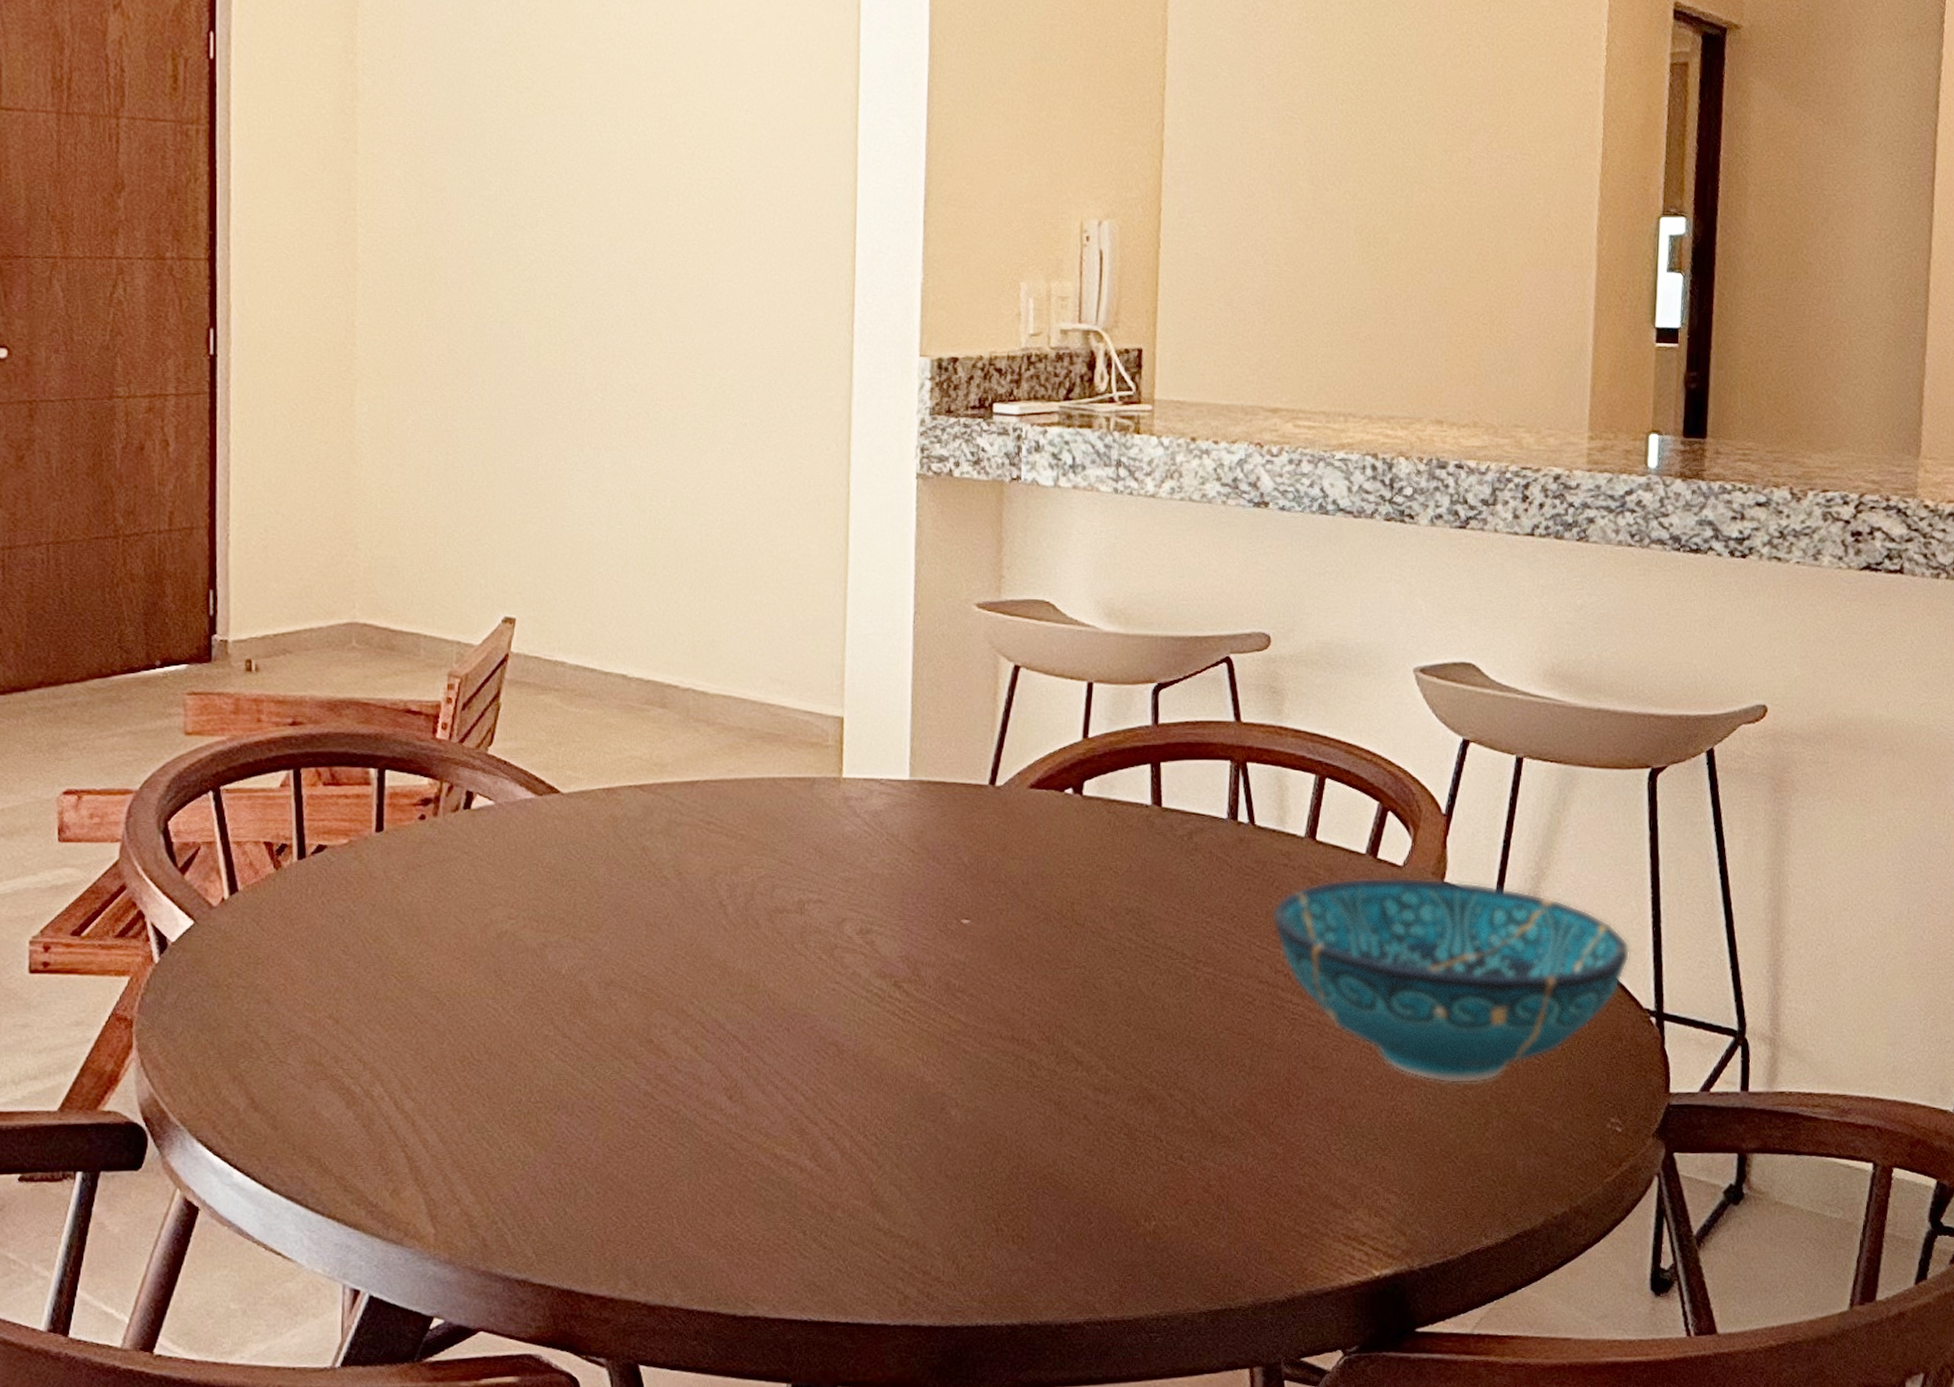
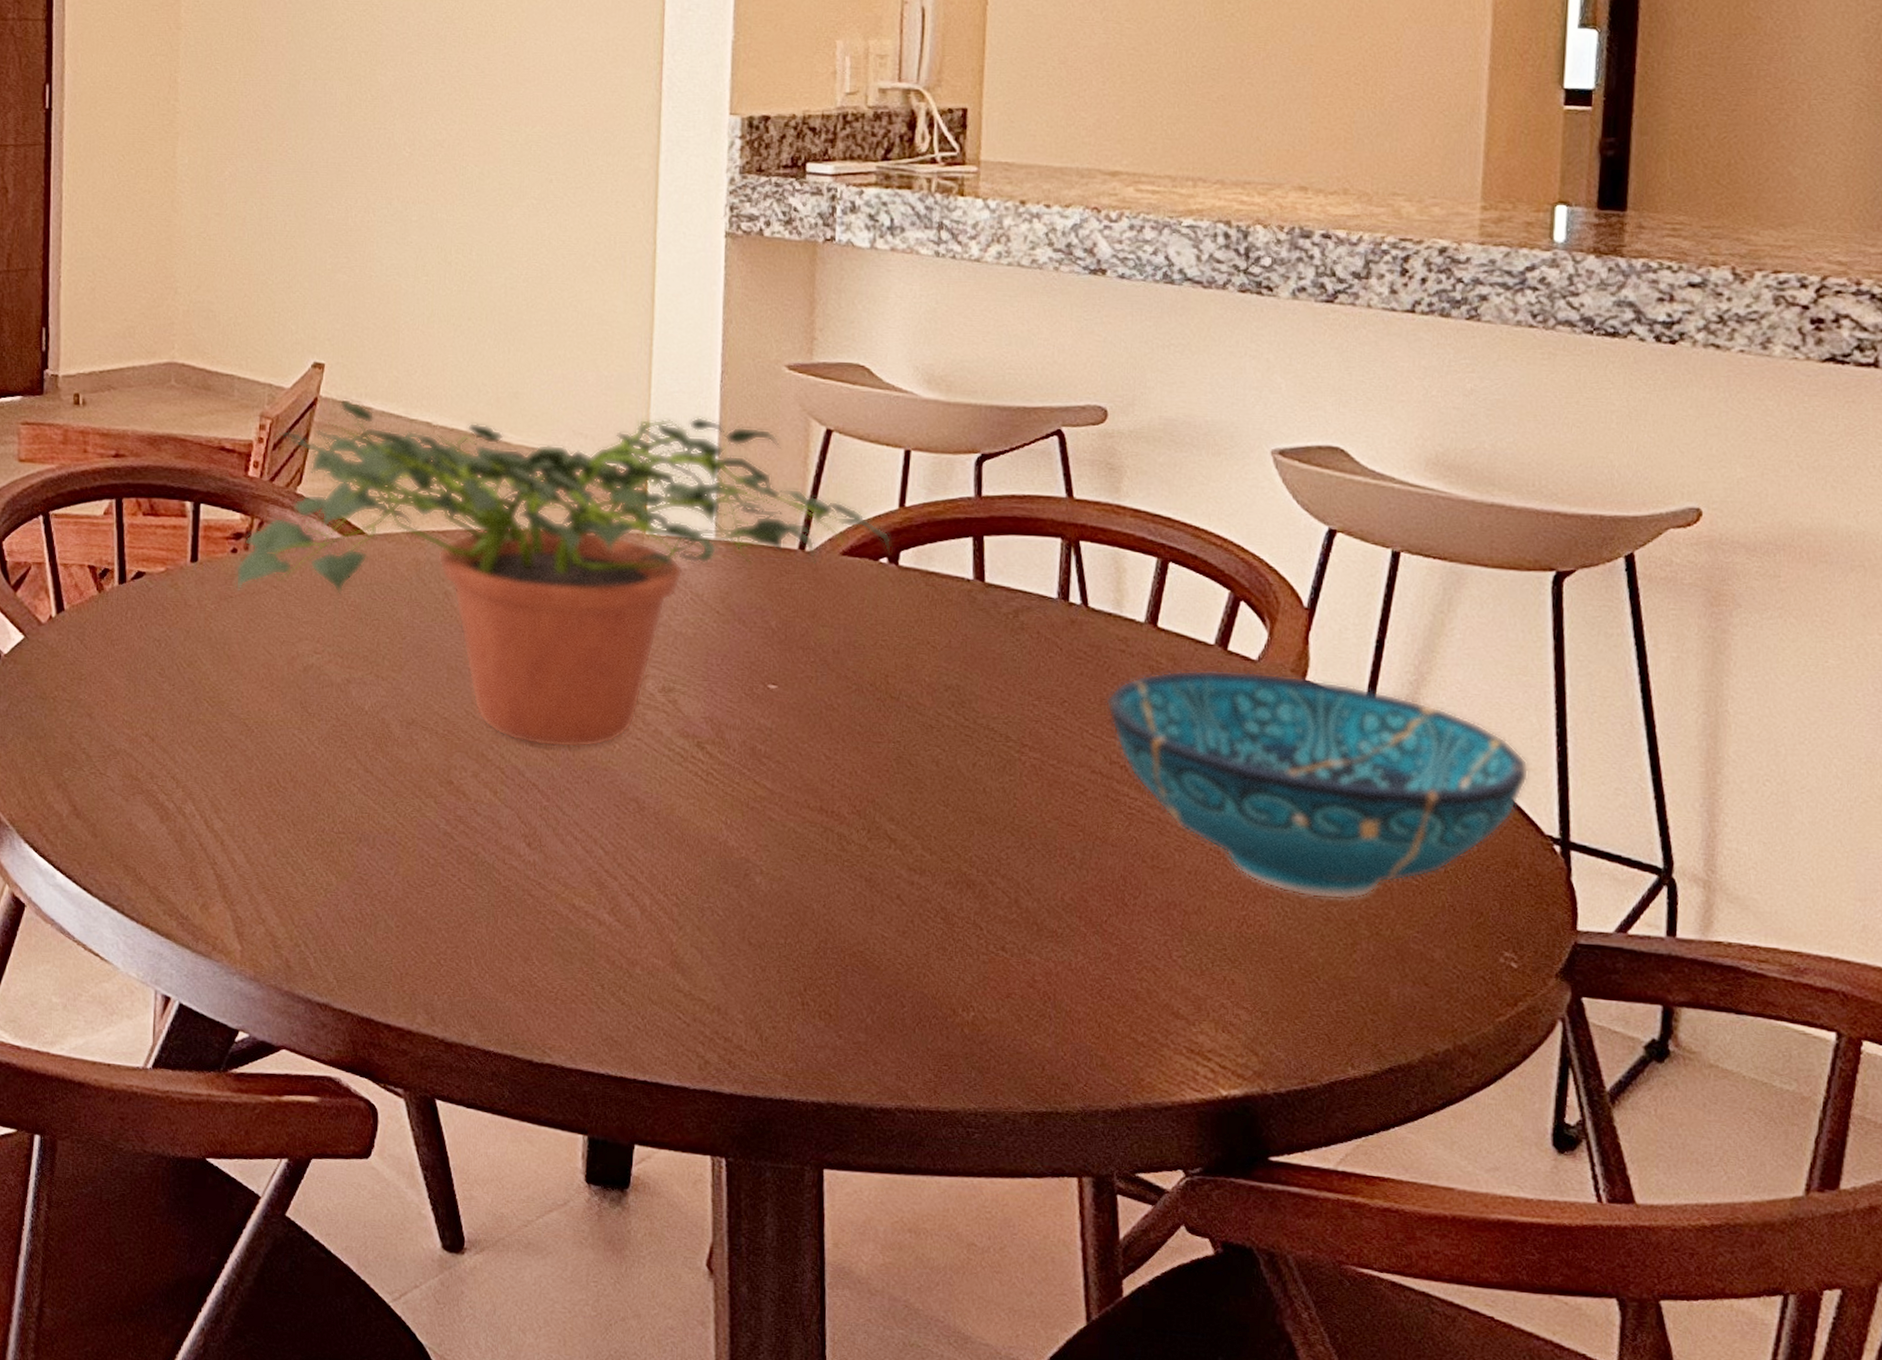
potted plant: none [424,653,1076,997] -> present [235,398,892,749]

